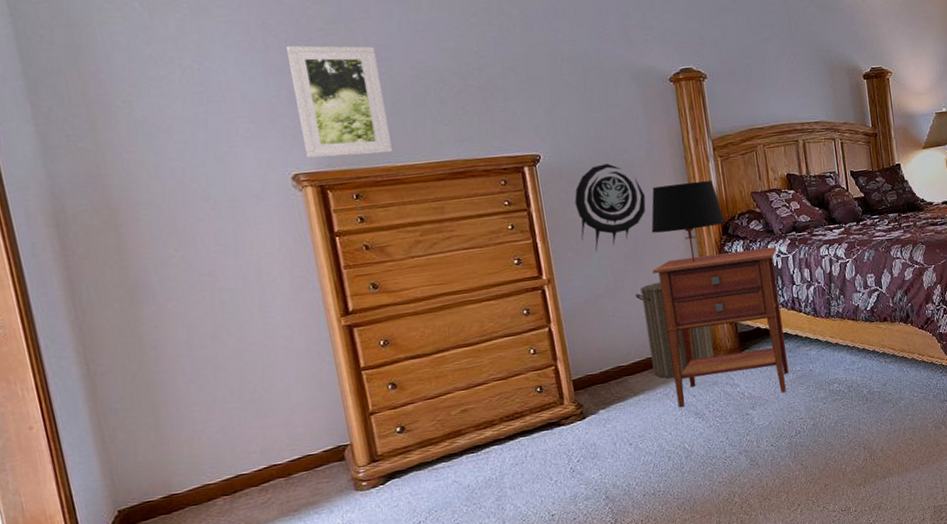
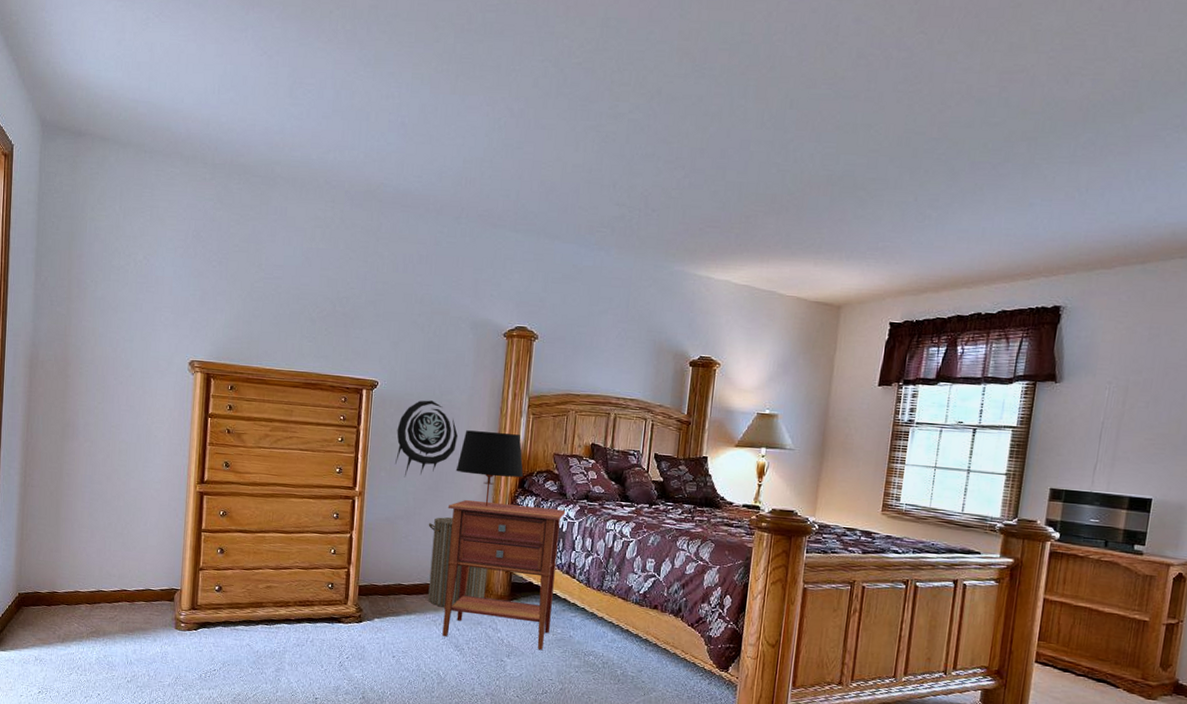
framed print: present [286,45,393,159] -> none [203,255,272,356]

